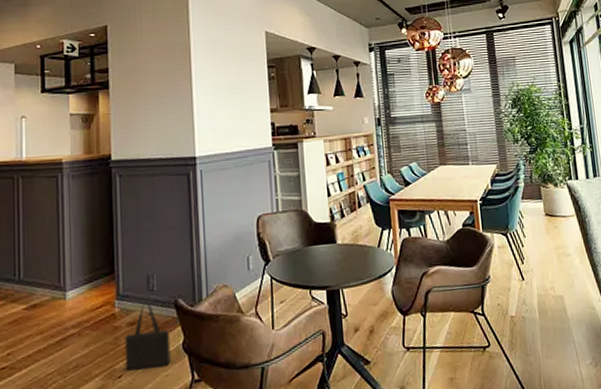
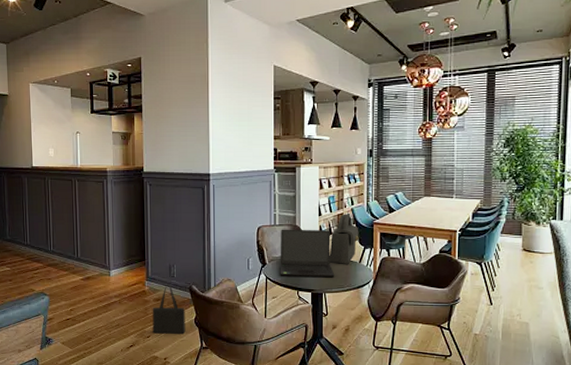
laptop: none [285,212,352,274] -> present [280,229,335,278]
handbag: none [343,190,375,252] -> present [329,212,359,265]

